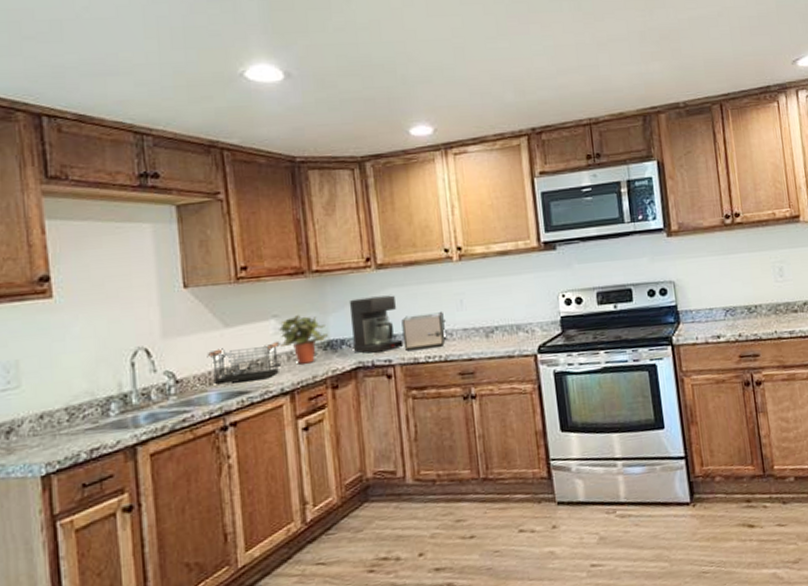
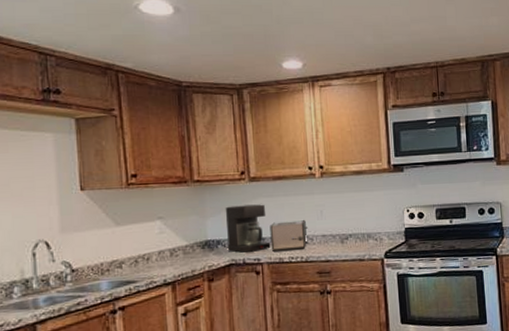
dish rack: present [208,342,280,385] -> none [101,240,164,275]
potted plant: present [279,315,328,365] -> none [164,218,206,260]

